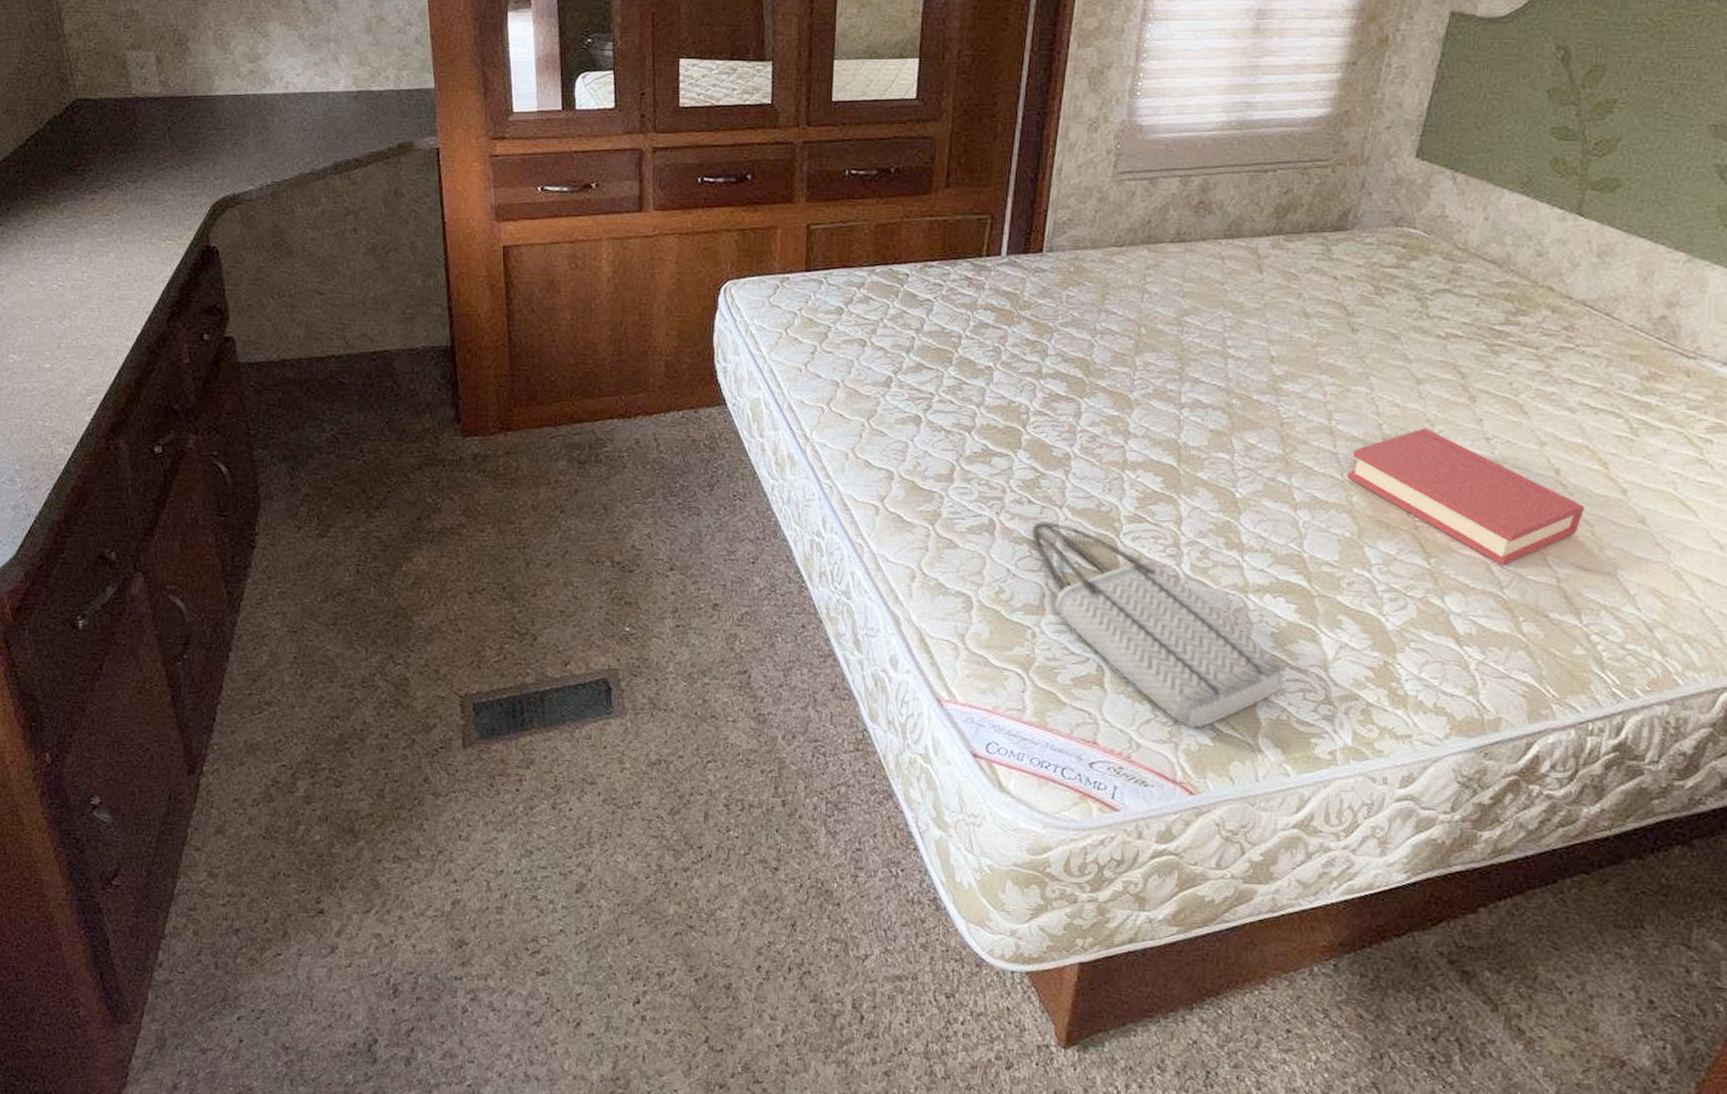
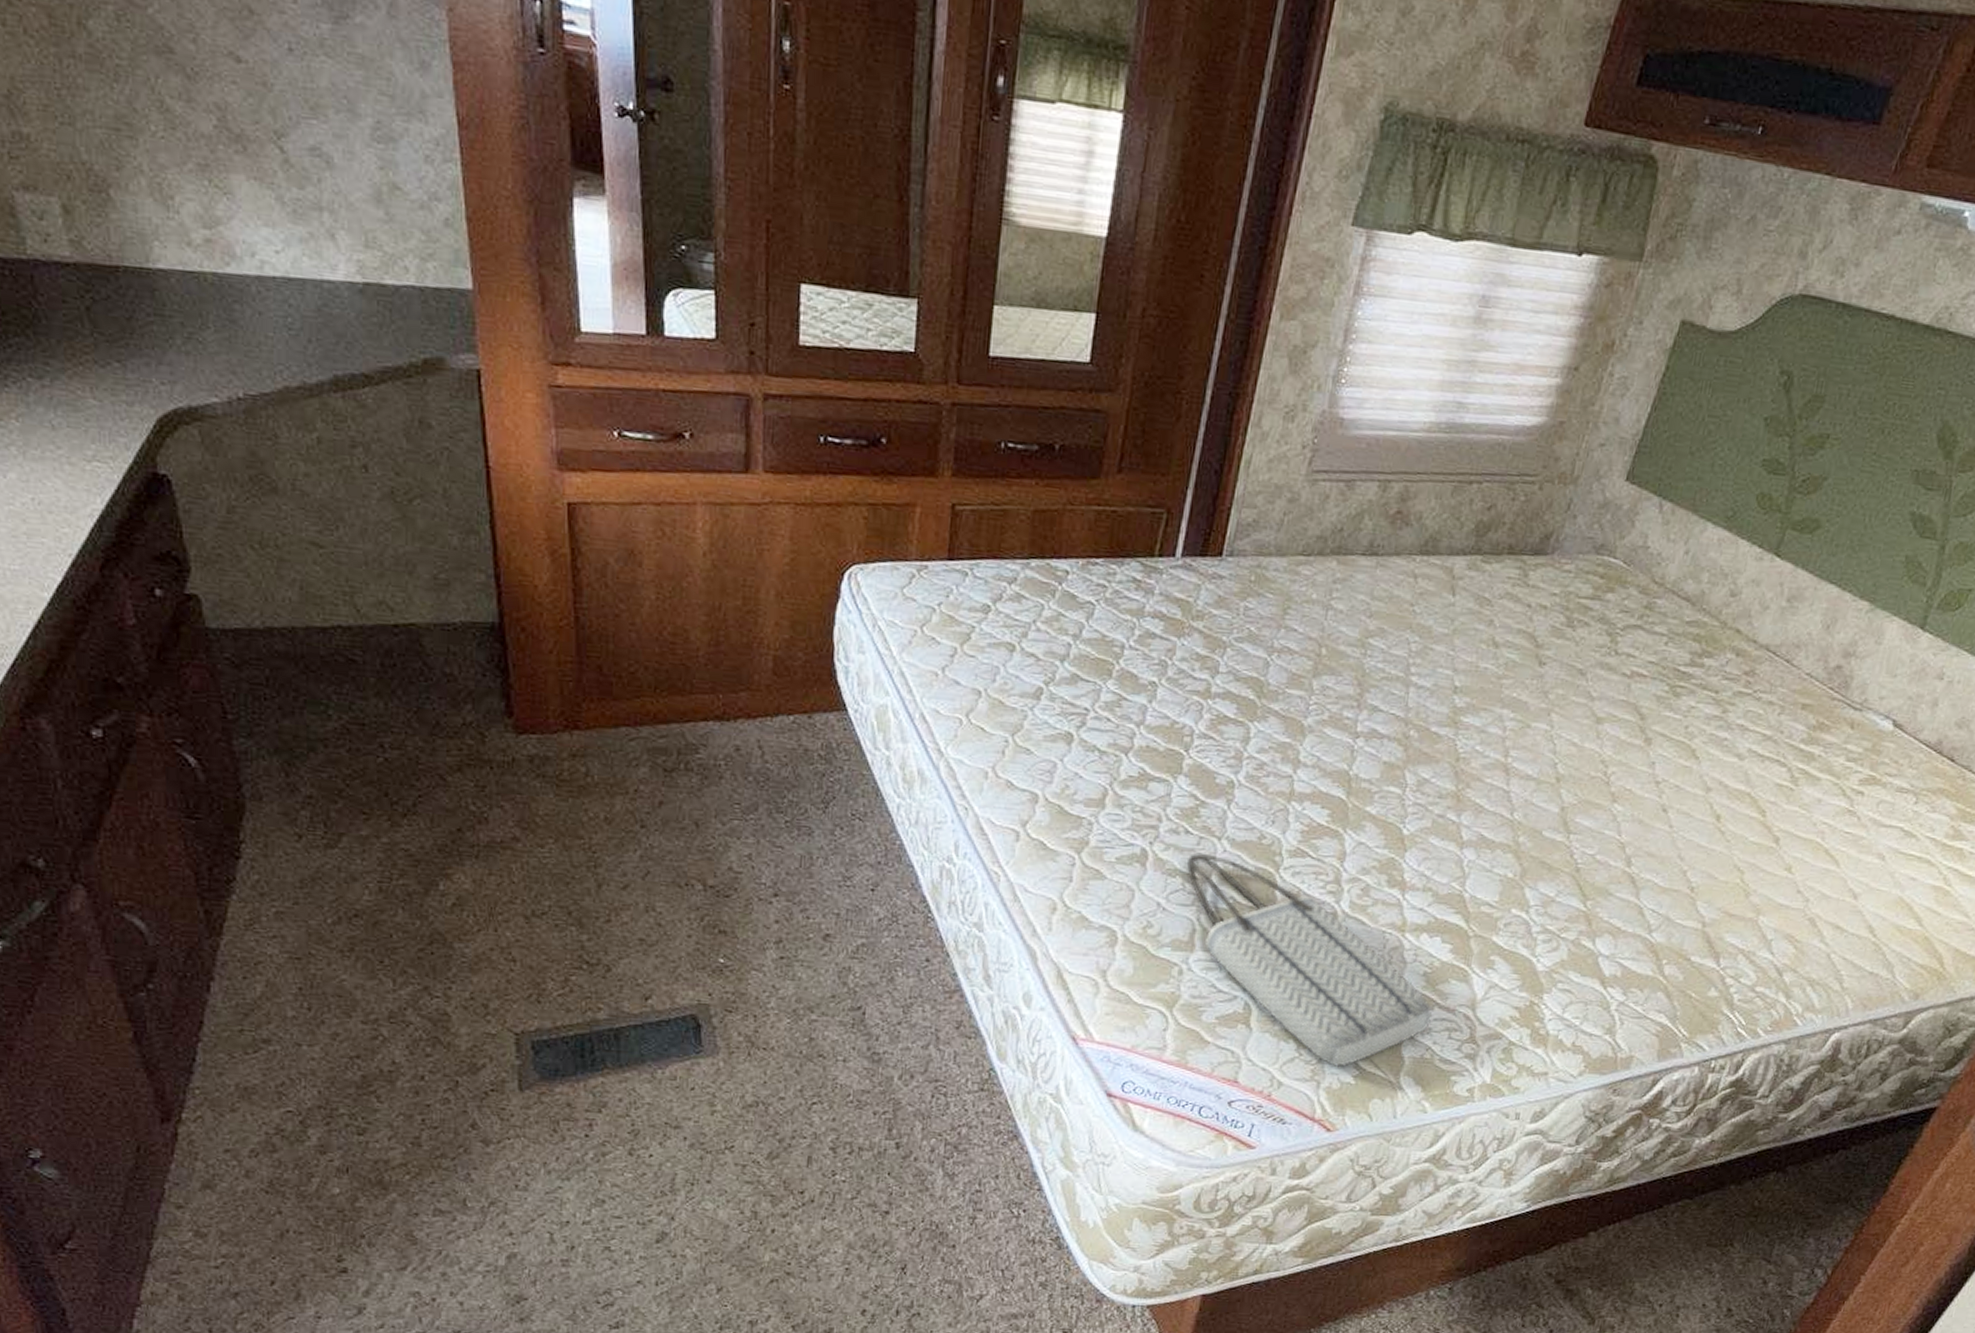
hardback book: present [1348,428,1585,566] -> none [1517,769,1738,910]

